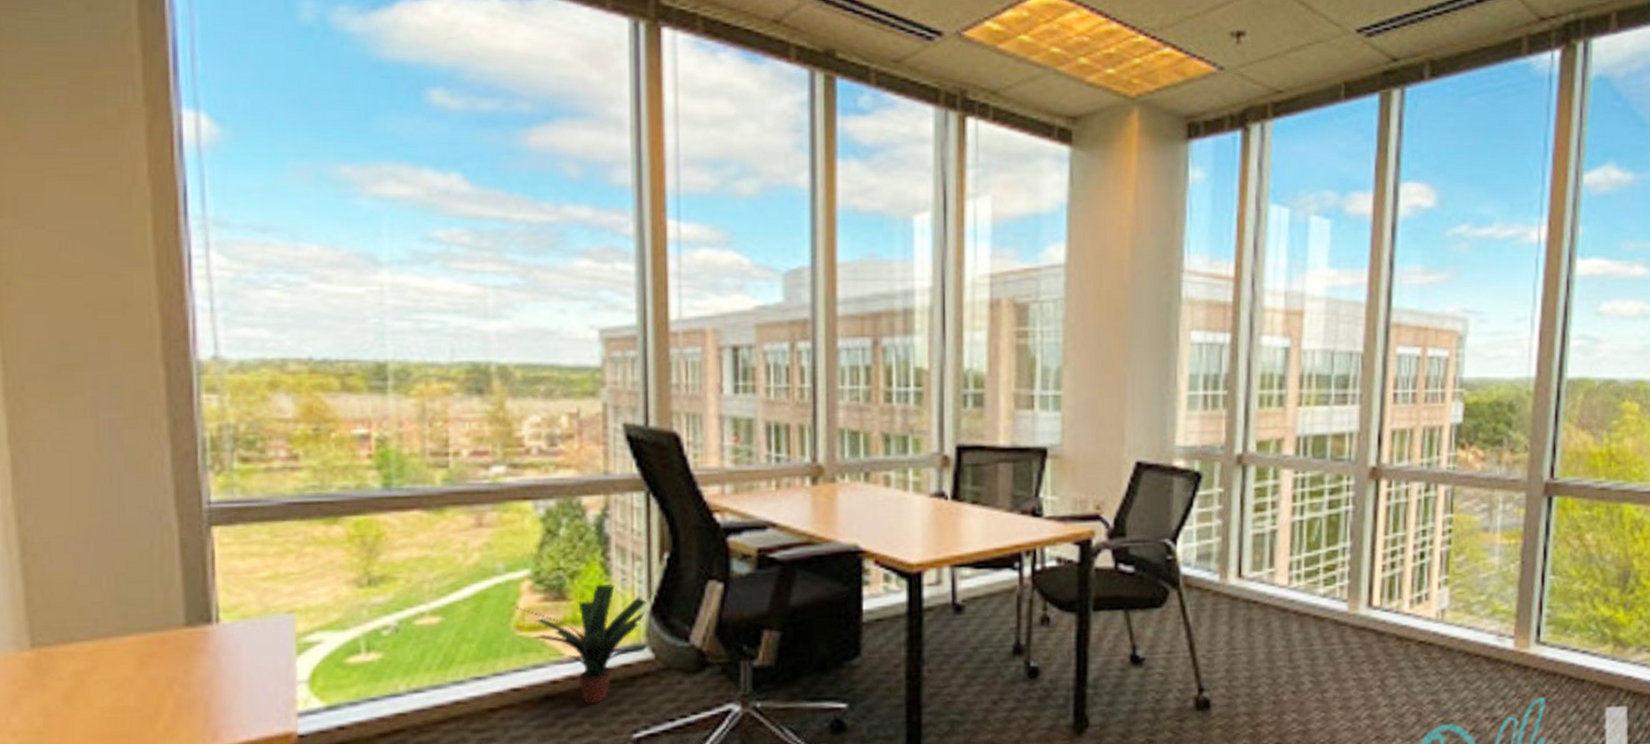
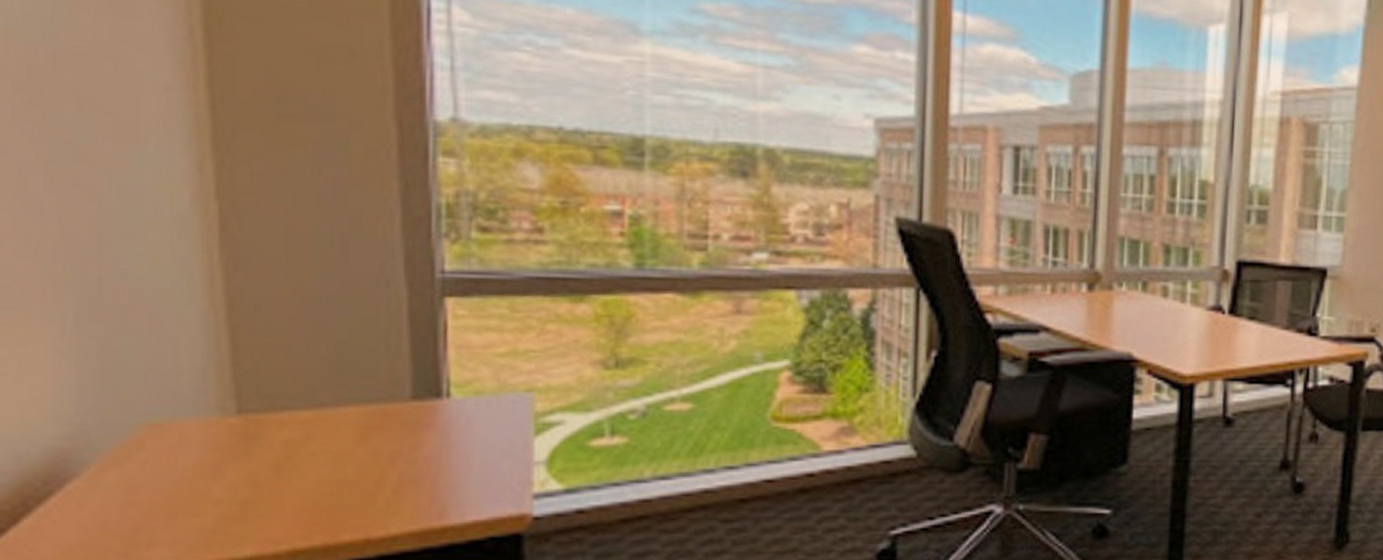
potted plant: present [516,584,649,705] -> none [773,378,912,499]

